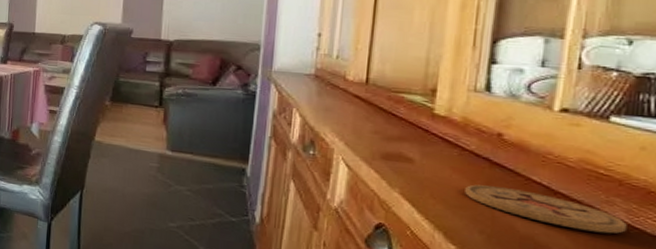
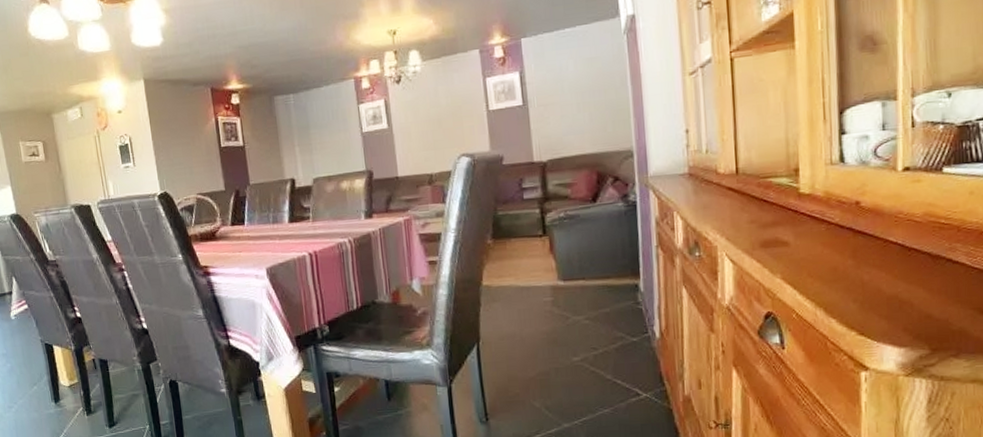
coaster: present [465,184,627,234] -> none [836,252,968,281]

